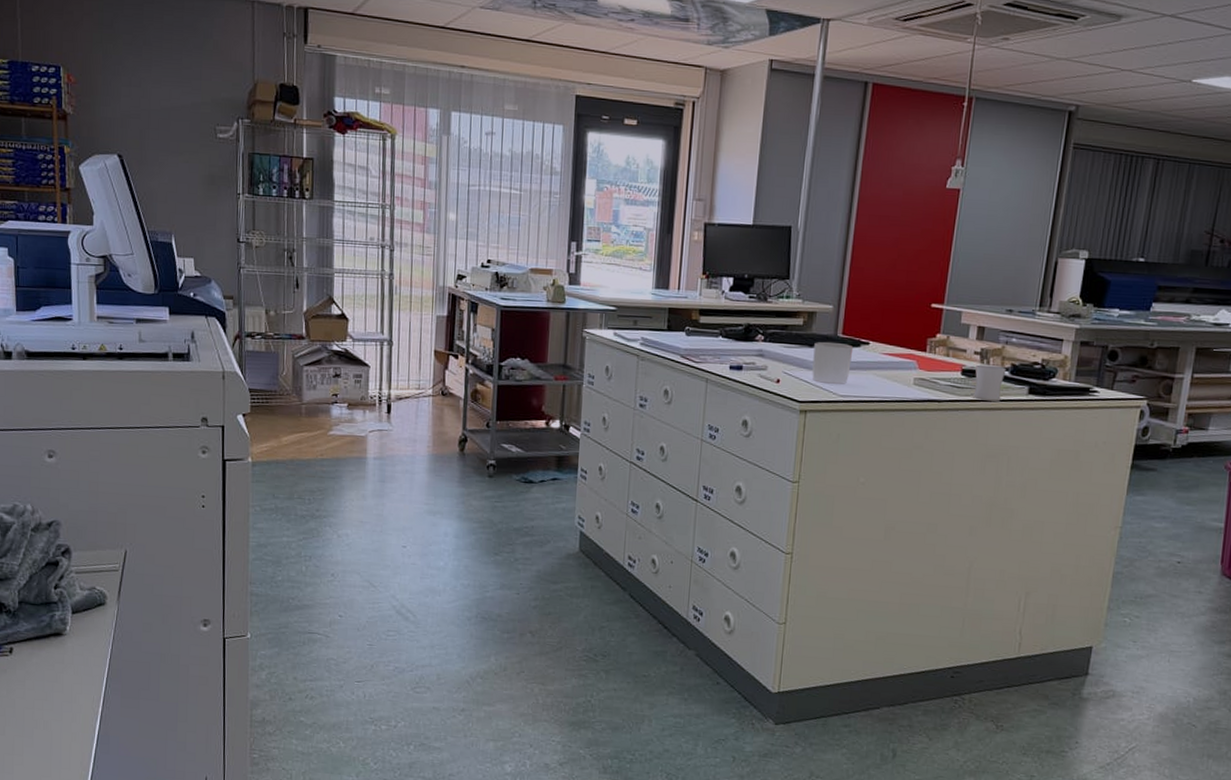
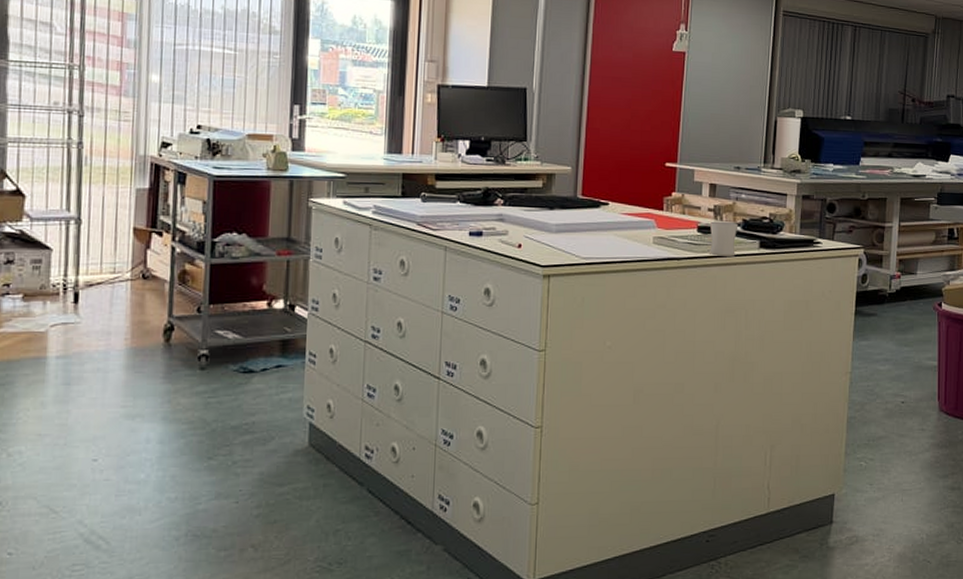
mug: present [812,341,854,385] -> none [553,203,594,248]

